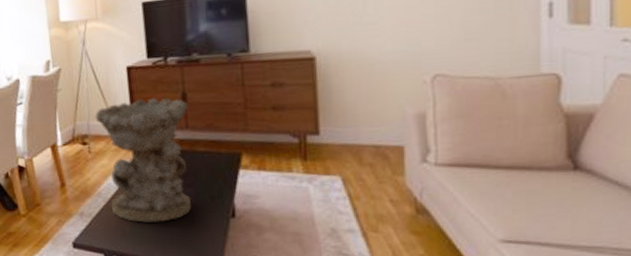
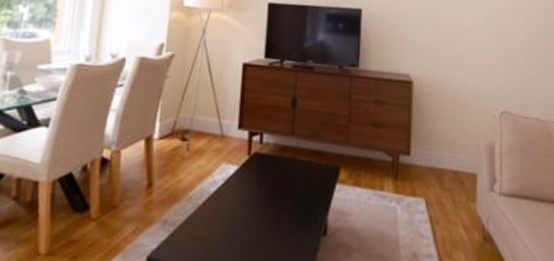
decorative bowl: present [95,98,192,223] -> none [199,98,296,237]

